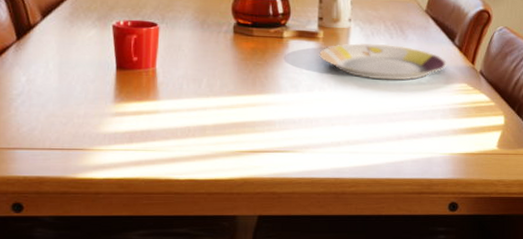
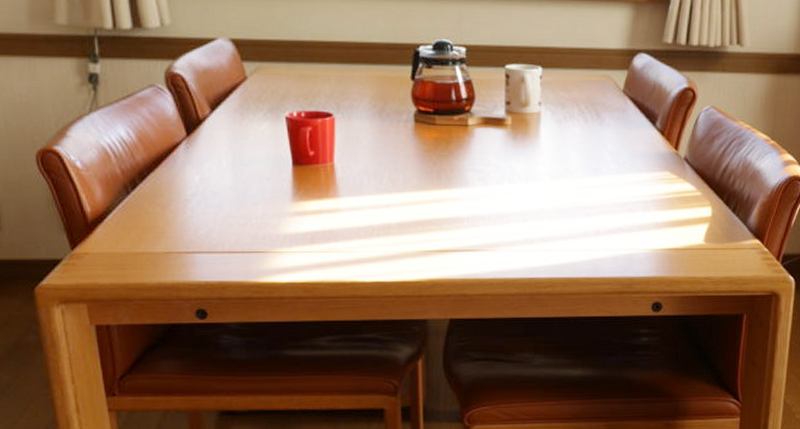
plate: present [318,42,447,81] -> none [506,129,648,170]

